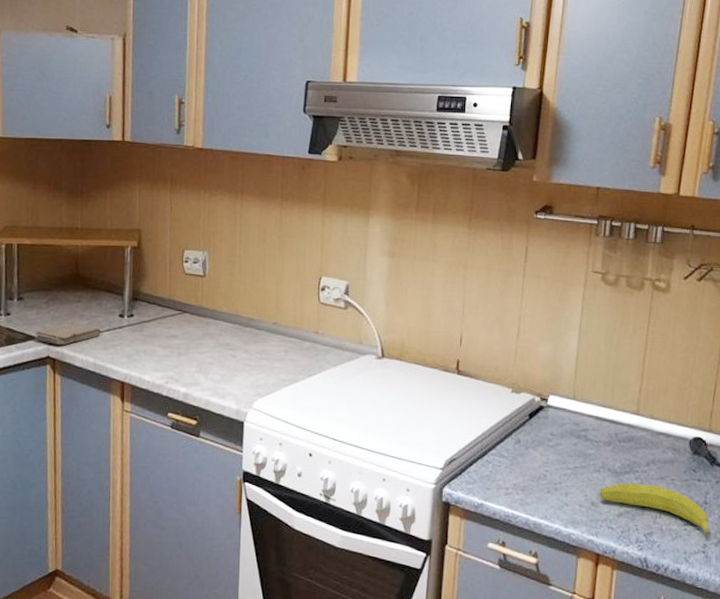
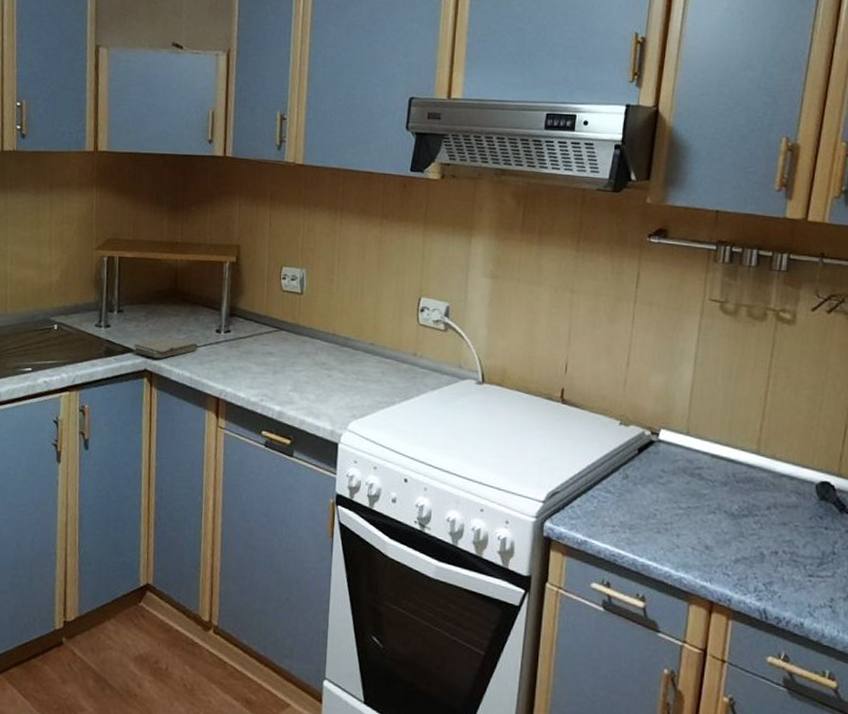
fruit: present [600,482,711,538] -> none [715,527,839,591]

